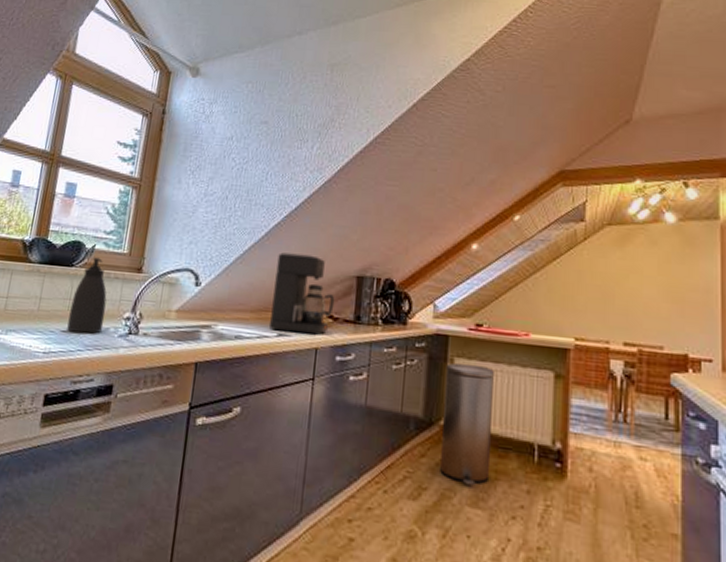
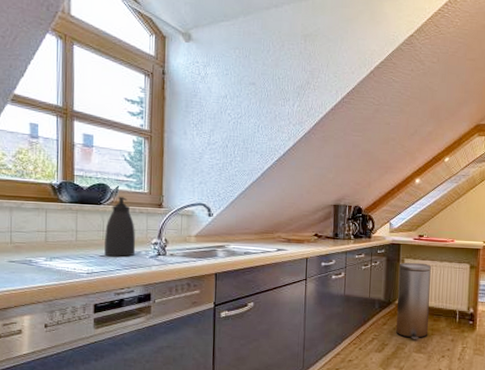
coffee maker: present [268,252,335,335] -> none [269,189,318,248]

